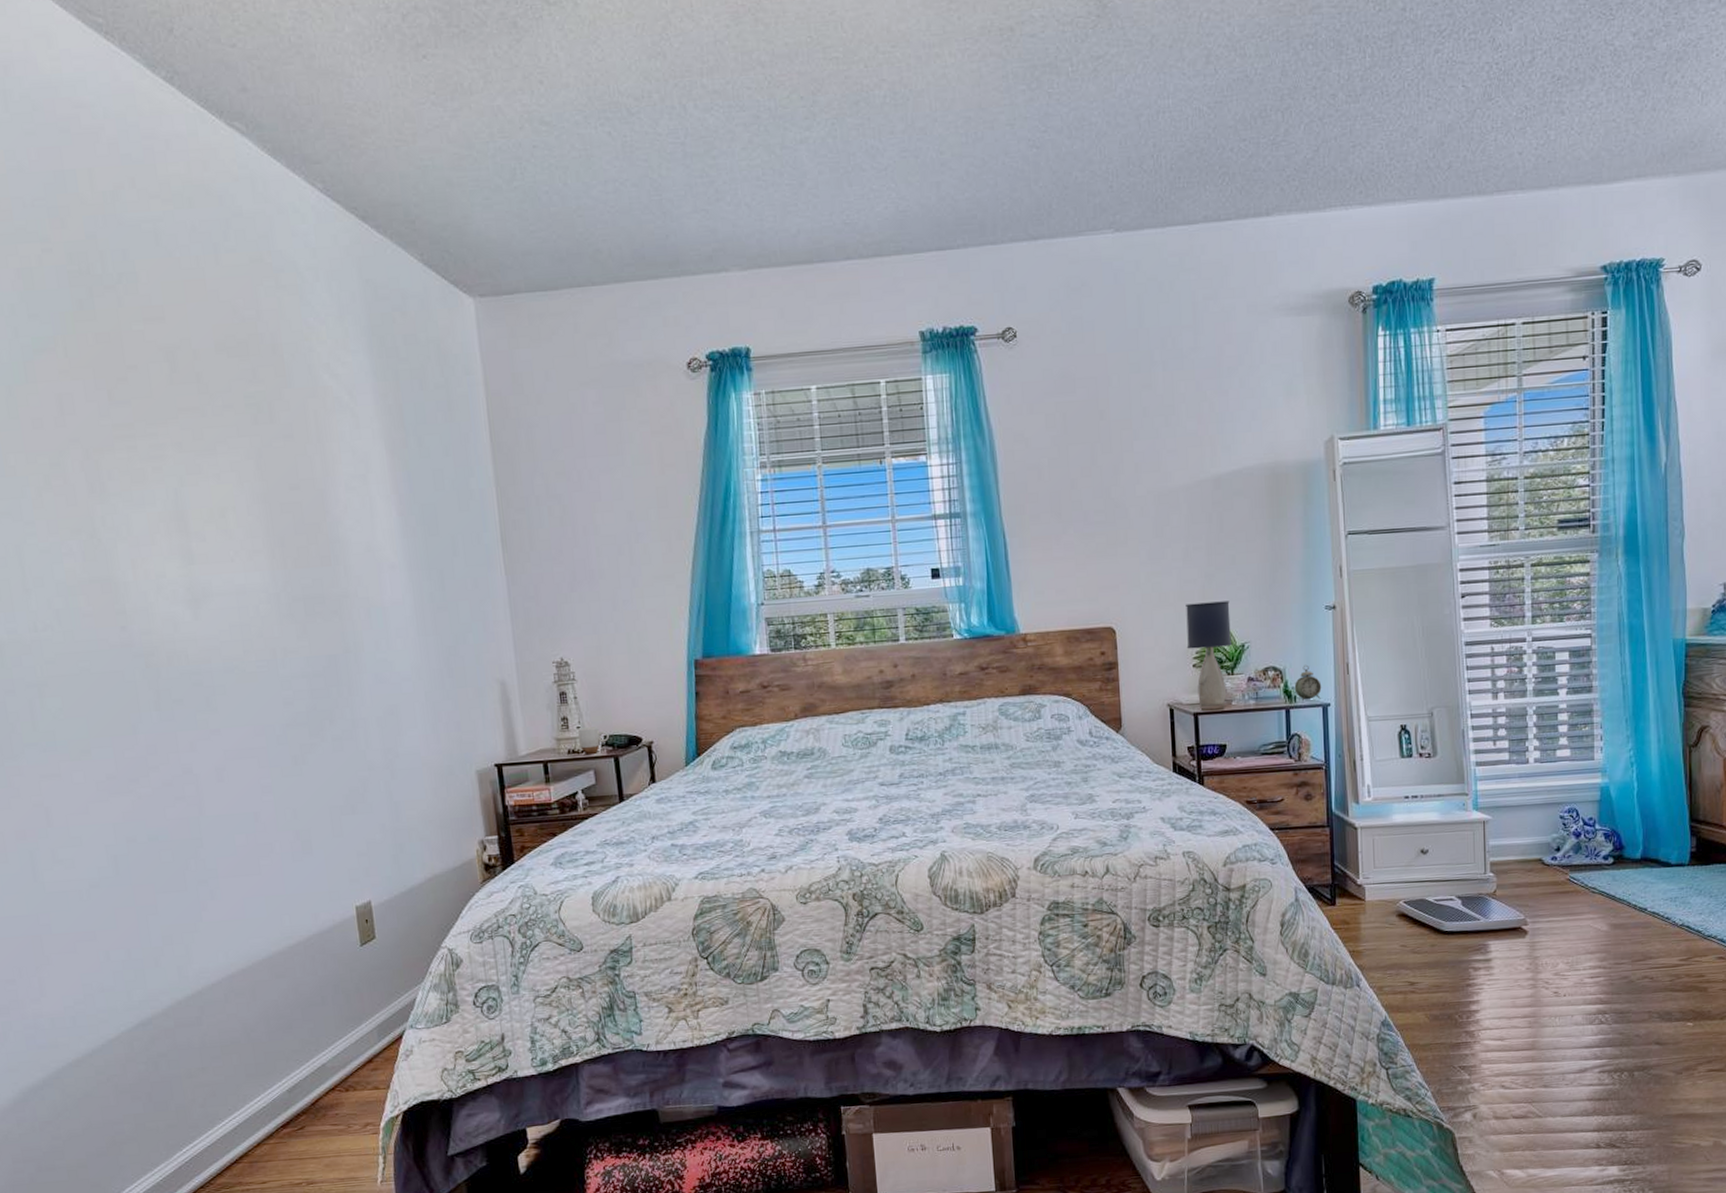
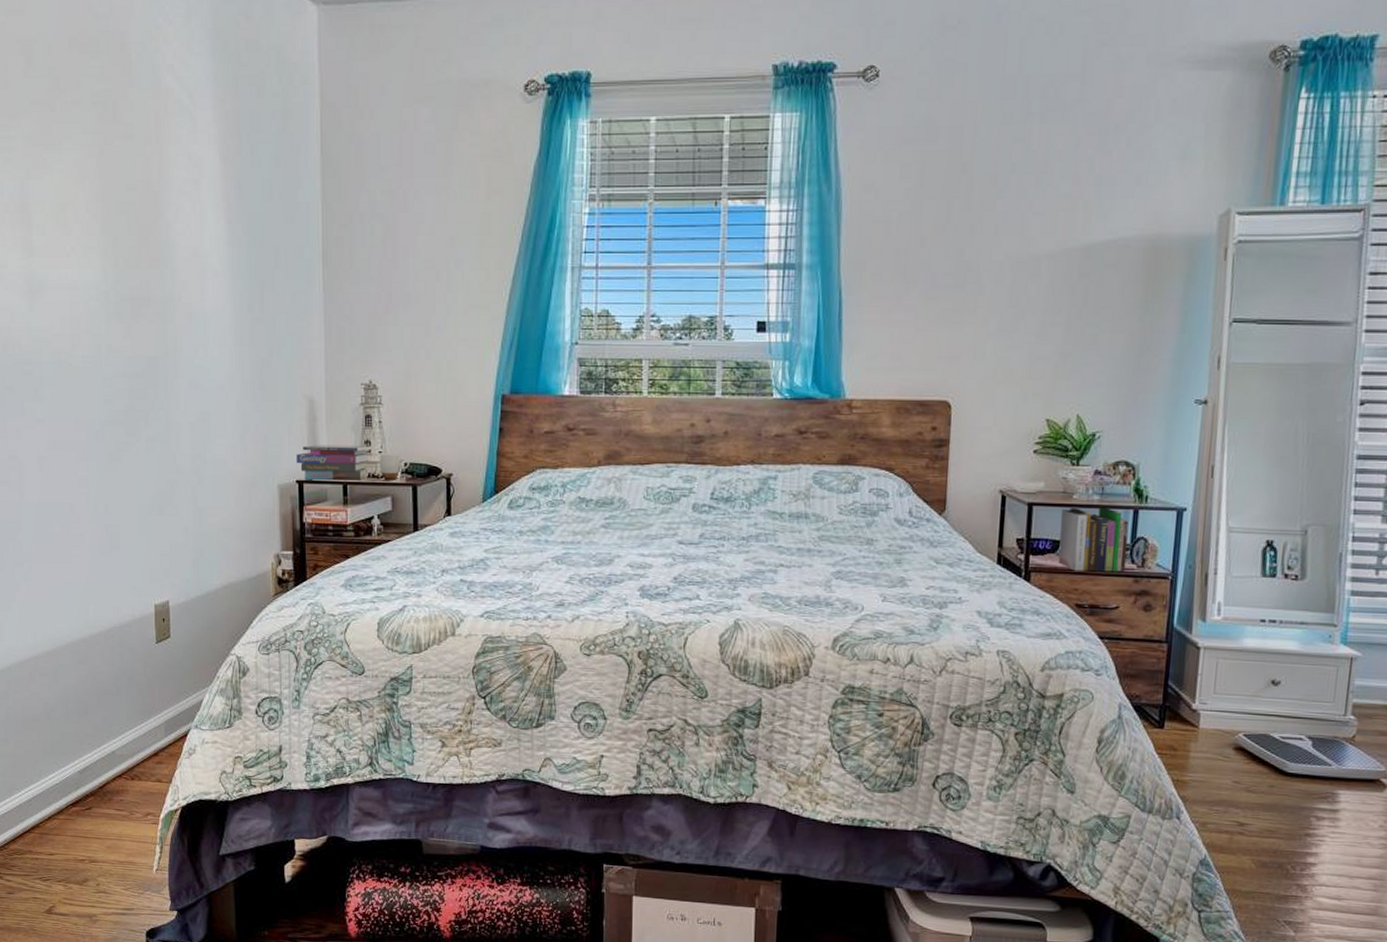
books: none [492,722,570,763] -> present [296,444,372,481]
table lamp: present [1186,601,1233,712] -> none [1029,383,1084,504]
books: none [1224,709,1285,771] -> present [1058,506,1128,573]
alarm clock: present [1294,664,1322,701] -> none [1146,462,1179,502]

